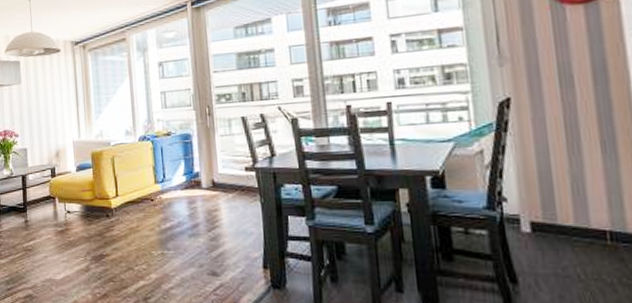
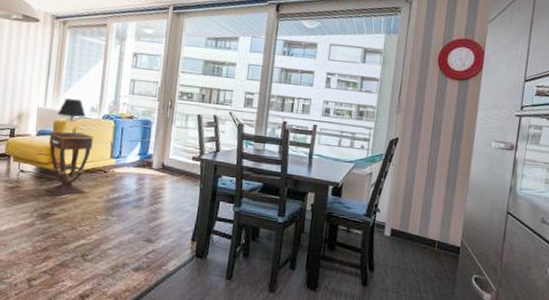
side table: none [88,160,137,236] -> present [45,131,94,197]
table lamp: none [93,125,122,167] -> present [57,98,86,137]

